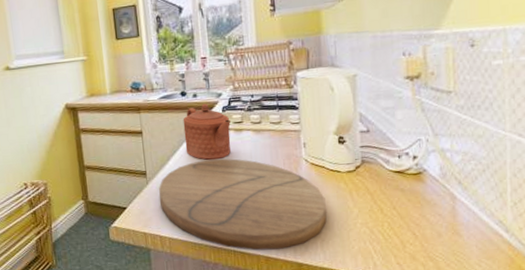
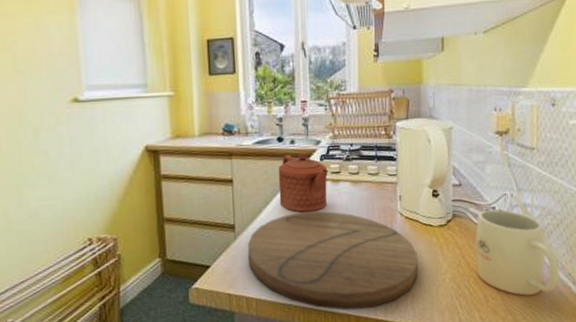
mug: none [387,154,488,243] -> present [475,209,560,296]

